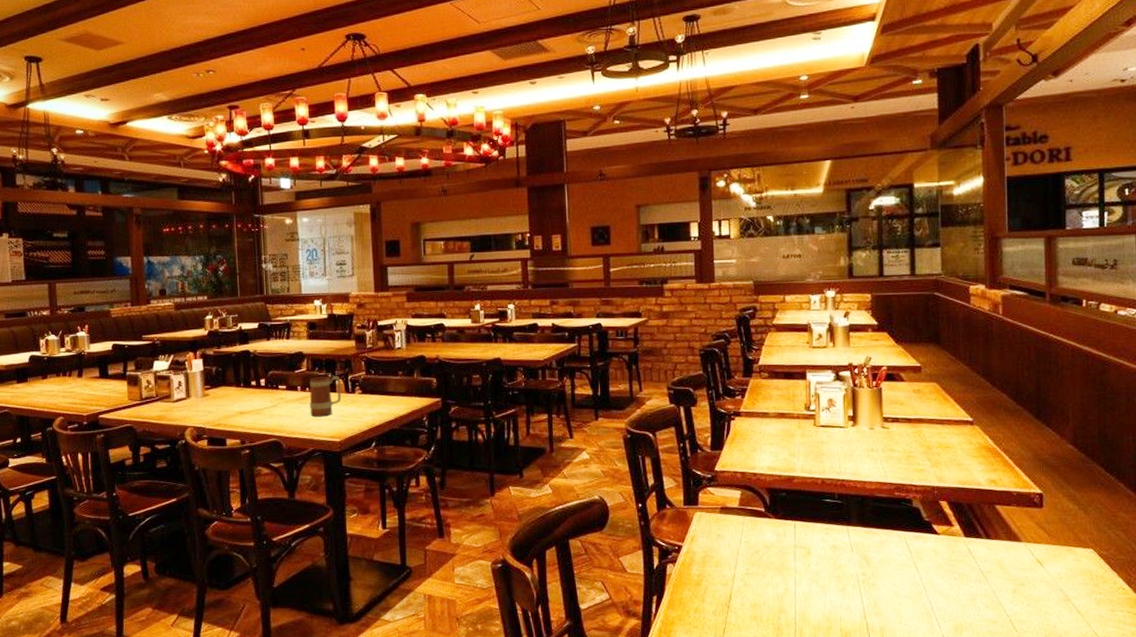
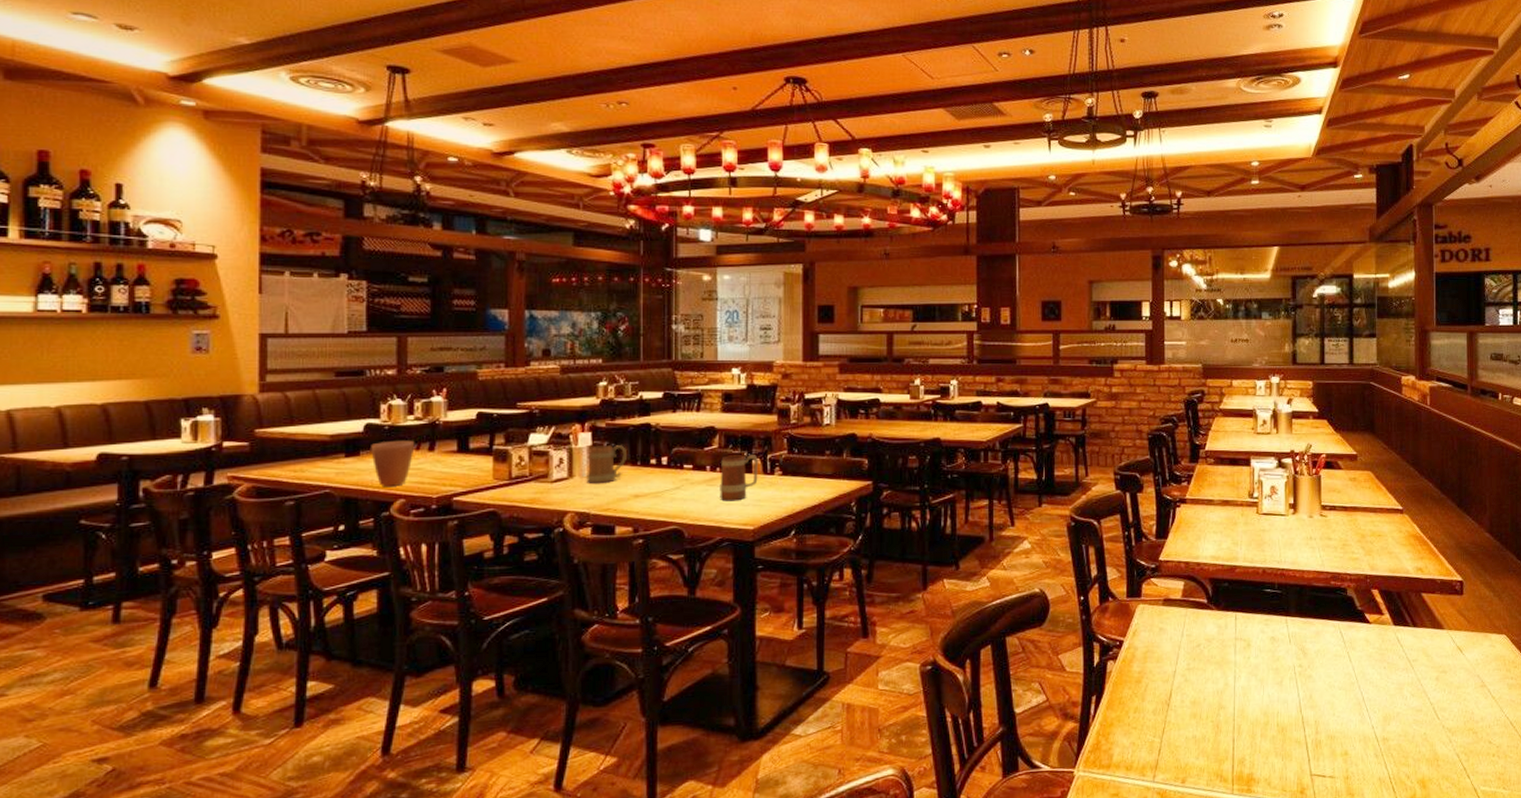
cup: none [35,368,68,407] -> present [371,440,415,486]
beer mug: none [201,370,232,404] -> present [586,445,626,485]

